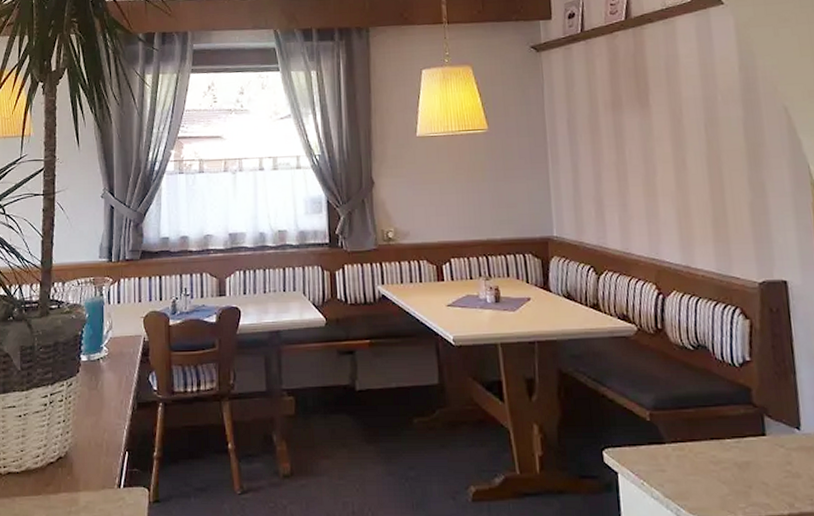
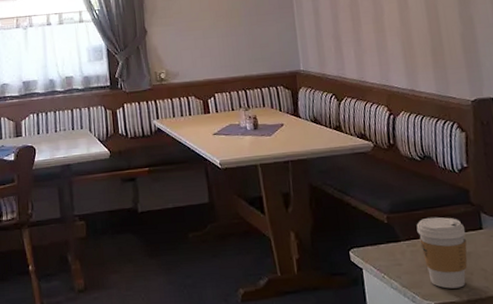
coffee cup: none [685,417,746,503] -> present [416,217,468,289]

